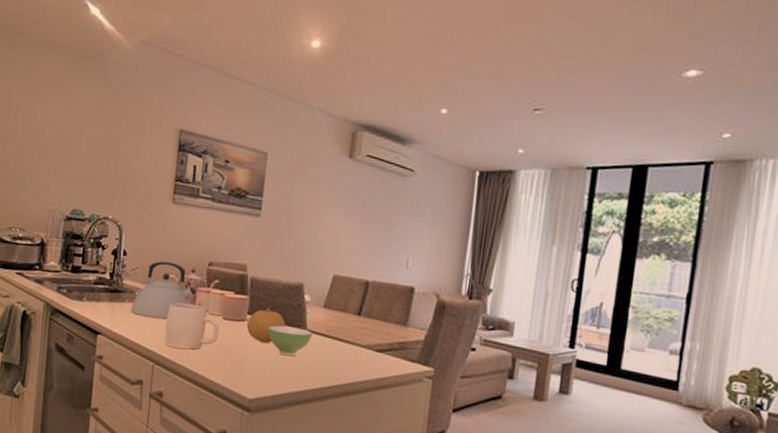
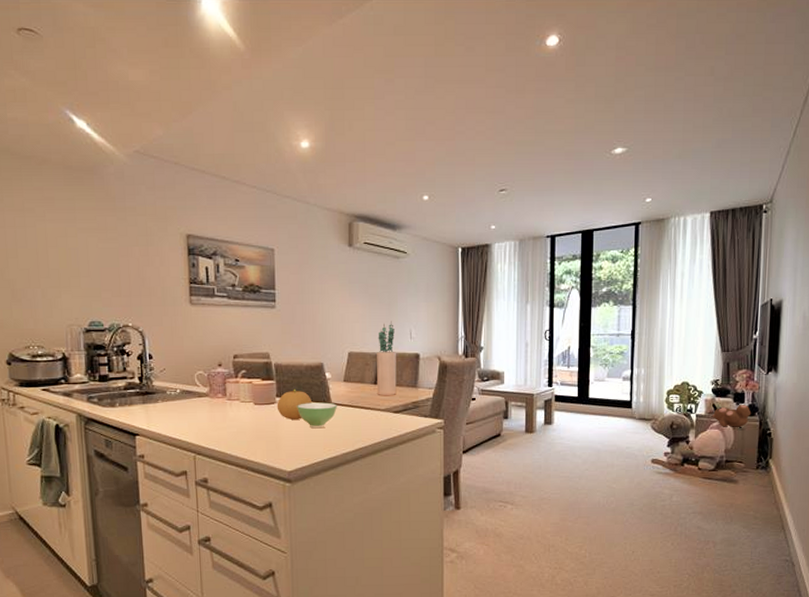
kettle: present [131,261,197,319] -> none [165,359,226,412]
mug: present [164,302,220,350] -> none [200,395,253,438]
vase: none [360,245,389,332] -> present [377,320,397,396]

